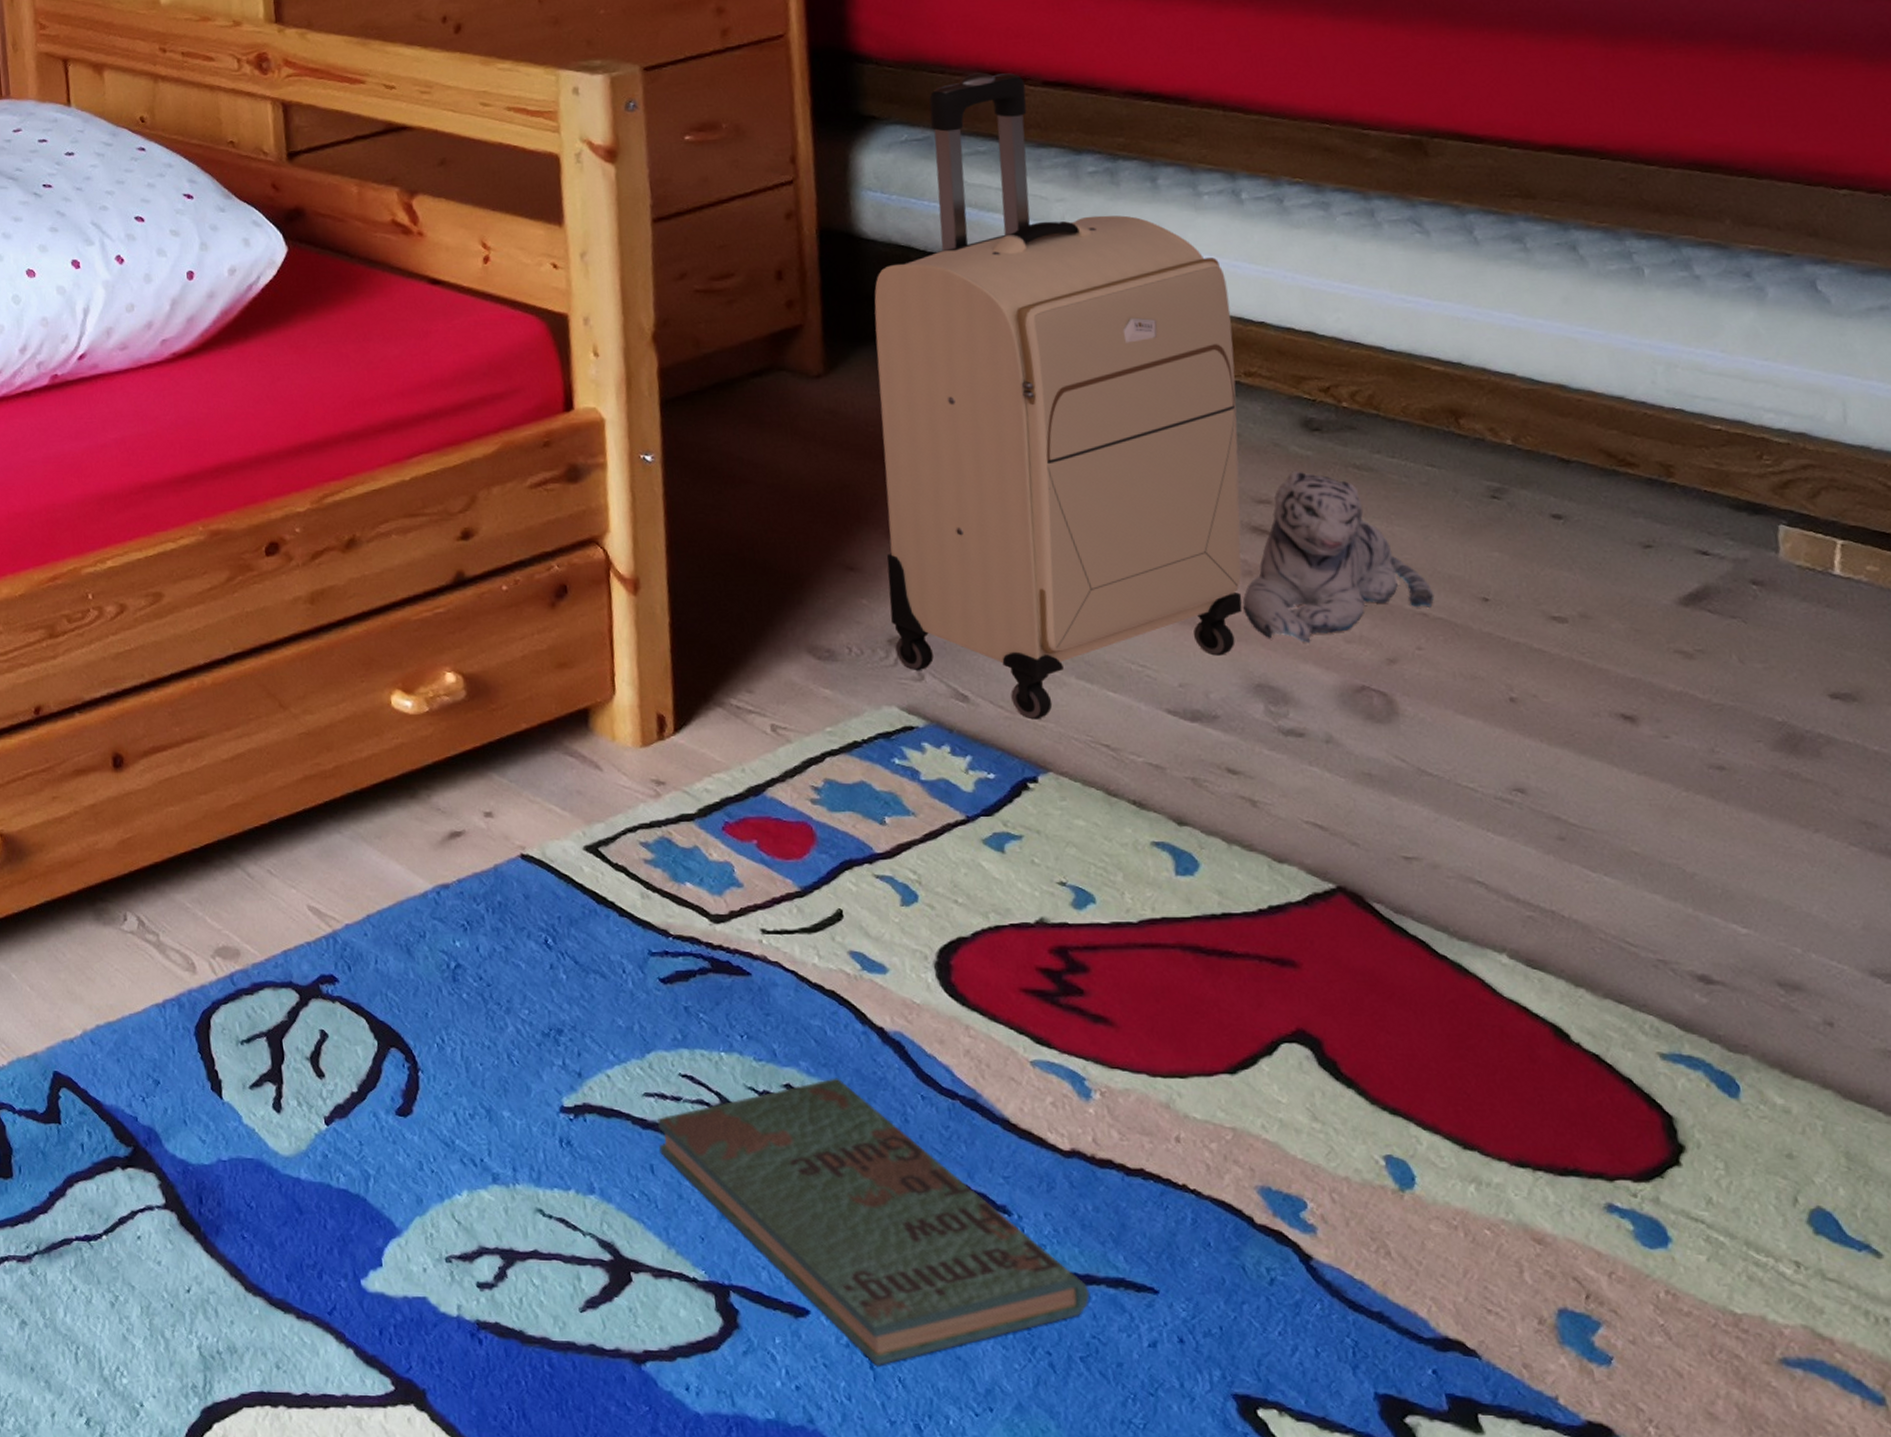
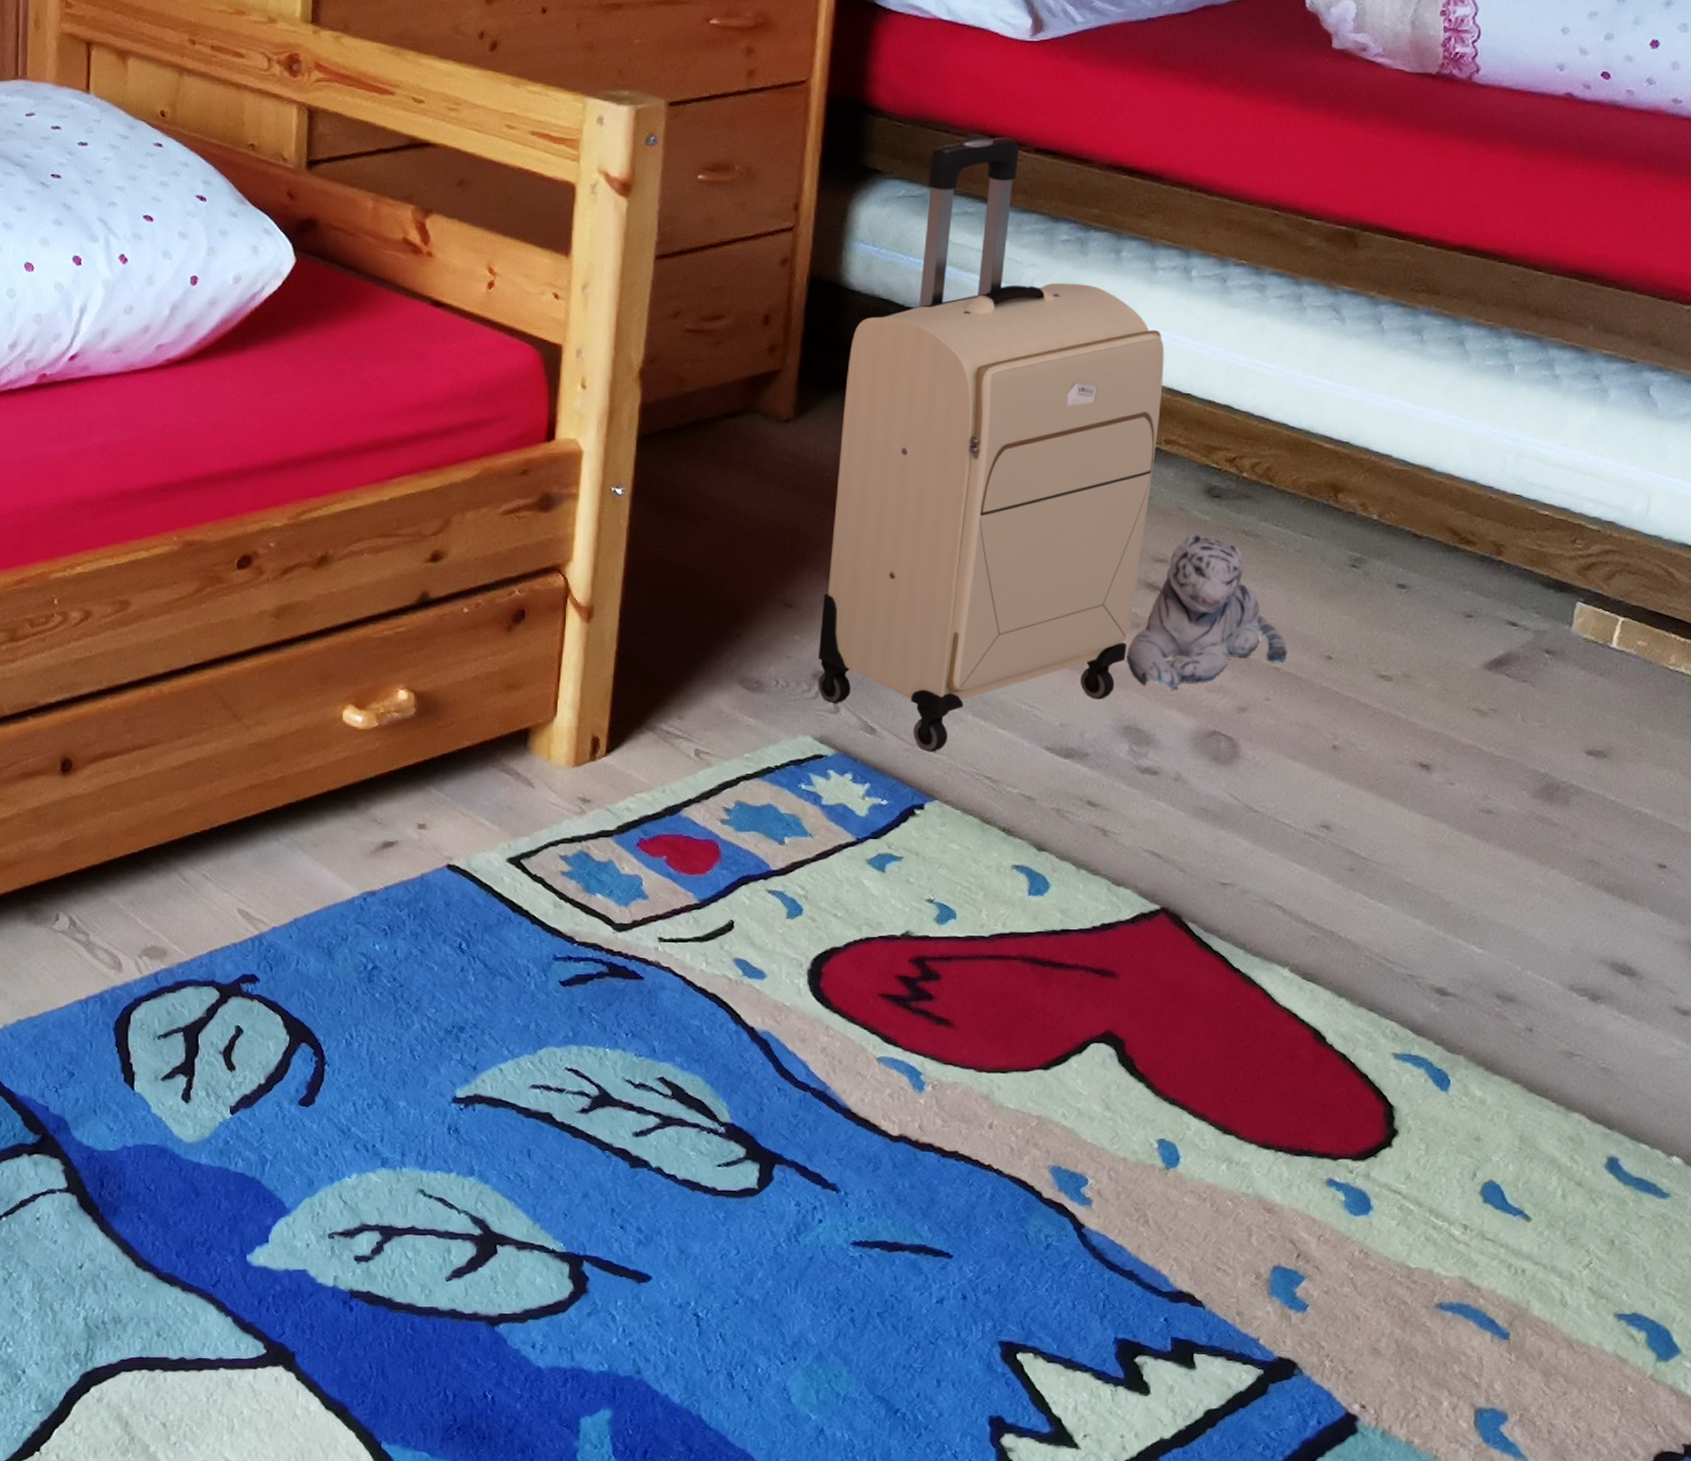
book: present [656,1078,1090,1366] -> none [538,1072,895,1324]

